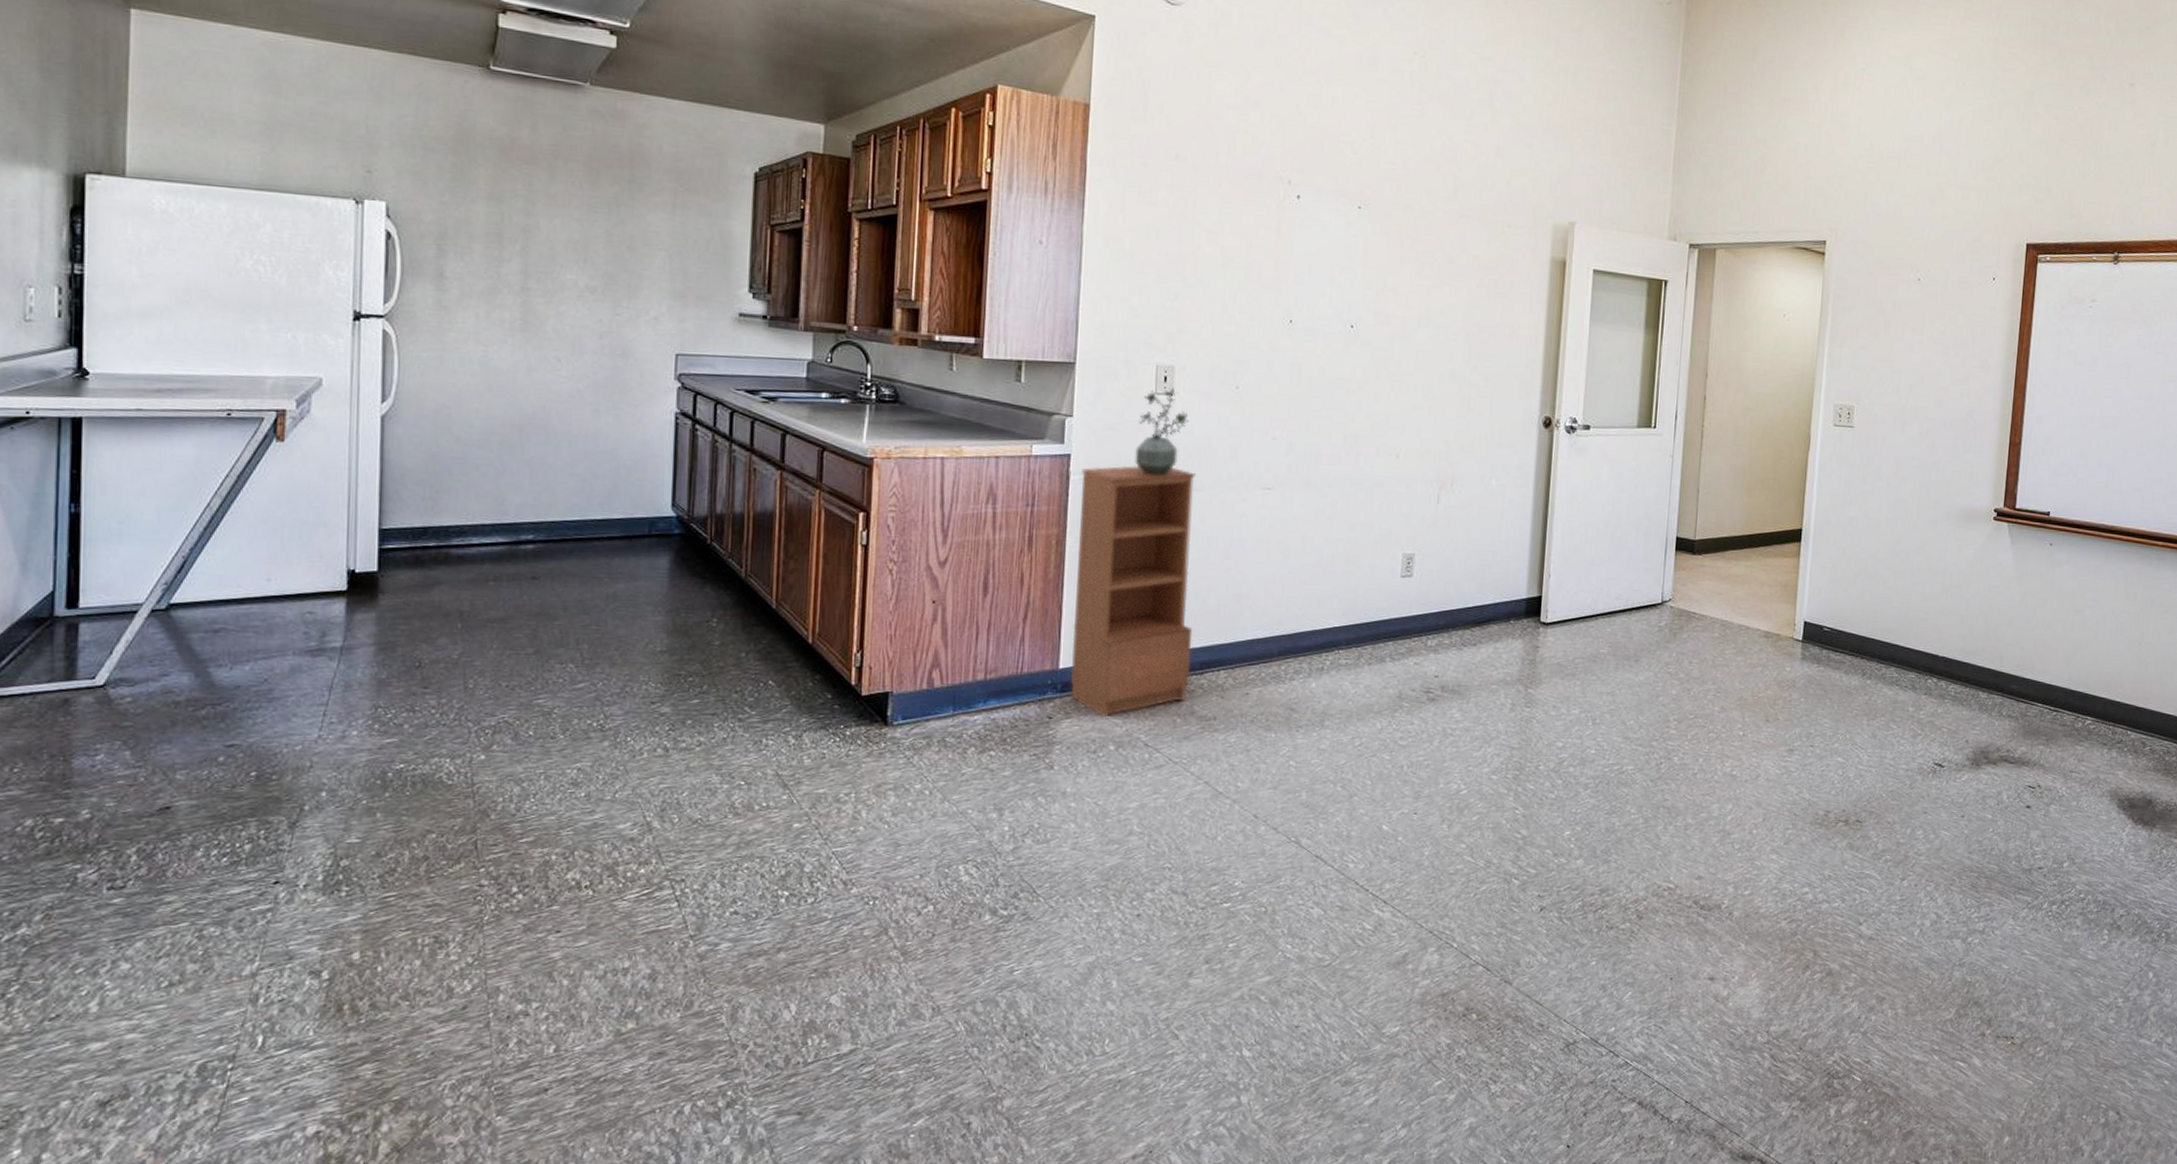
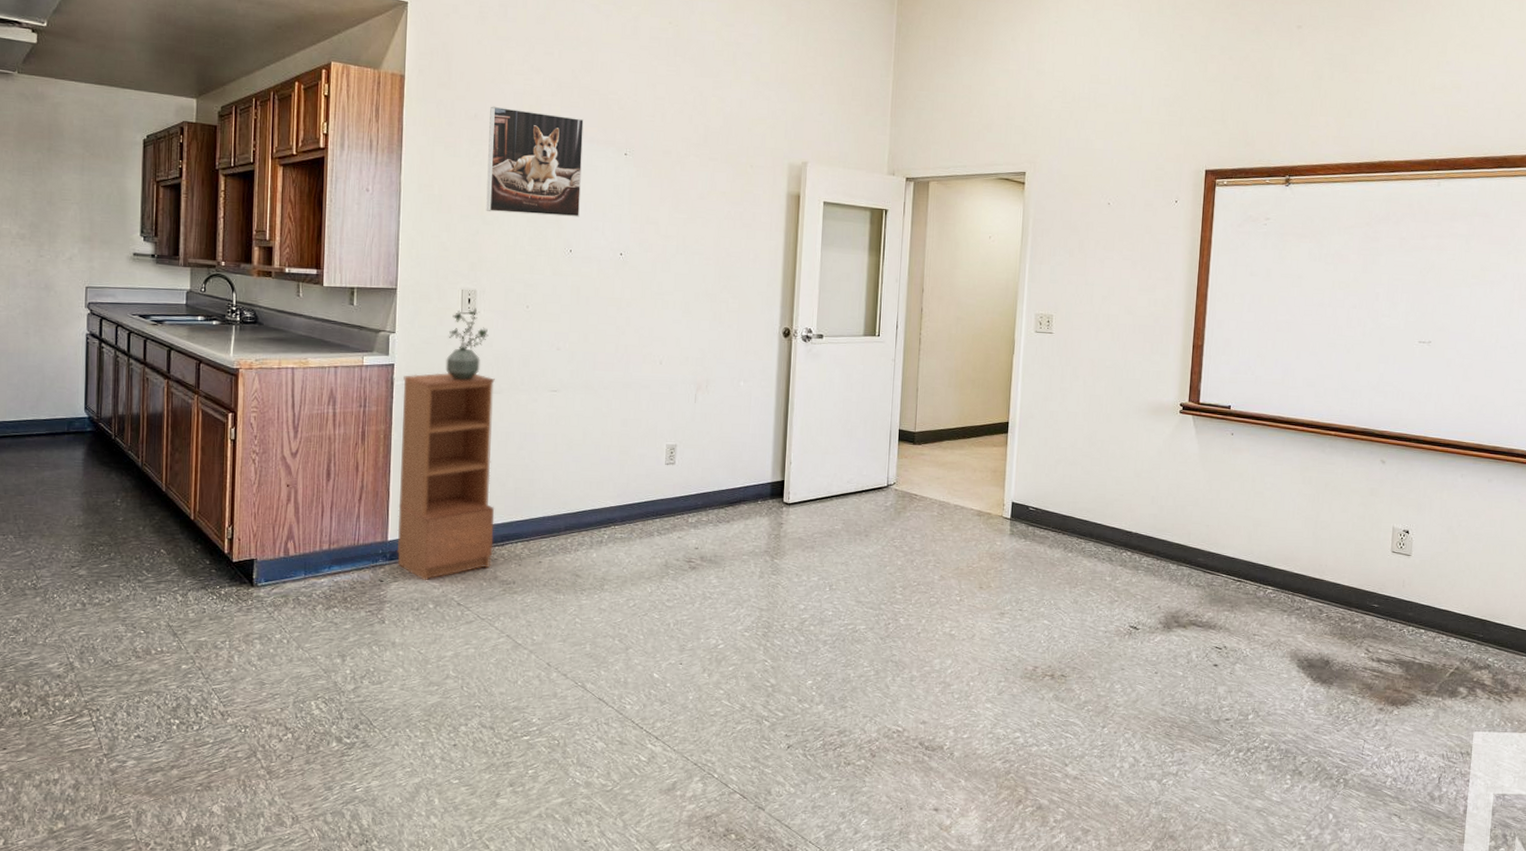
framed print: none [1188,145,1310,281] -> present [486,106,584,217]

